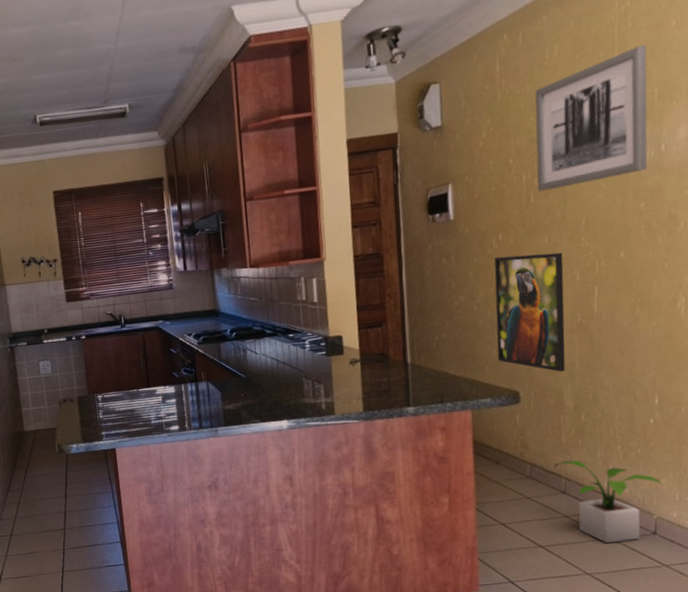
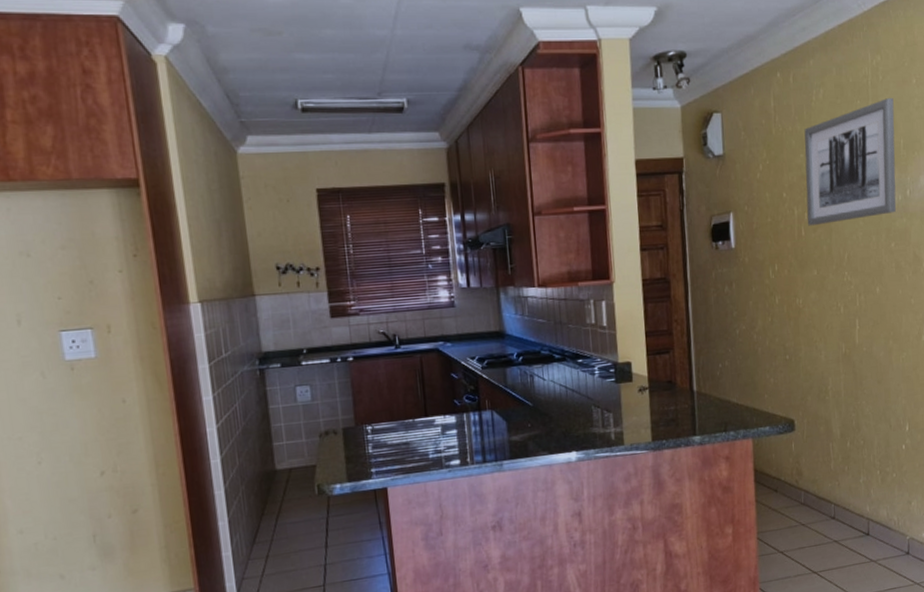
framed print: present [494,252,566,372] -> none [771,285,833,401]
potted plant: present [554,459,663,543] -> none [825,485,913,565]

